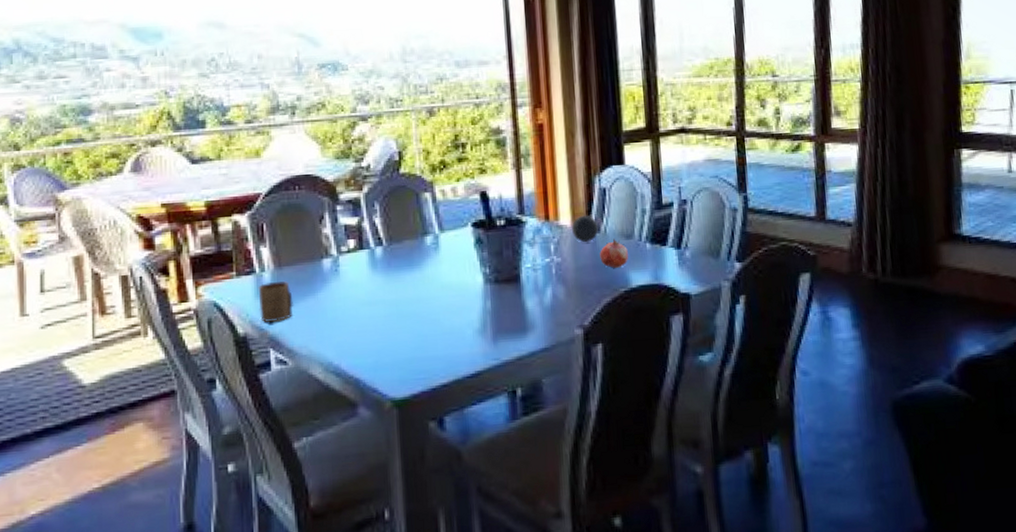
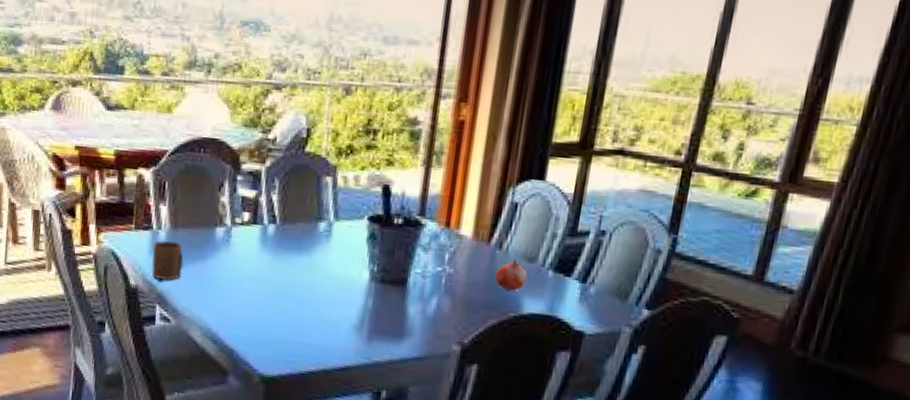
decorative ball: present [572,215,599,243] -> none [471,228,502,258]

